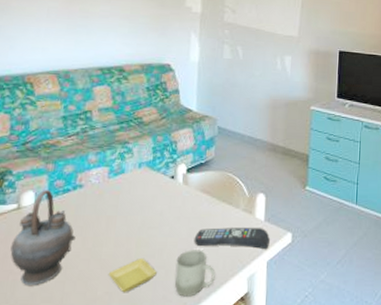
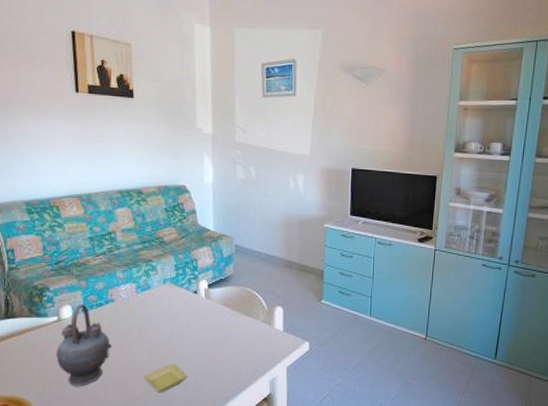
cup: present [175,250,215,297] -> none [203,356,240,397]
remote control: present [193,227,270,250] -> none [218,337,289,357]

